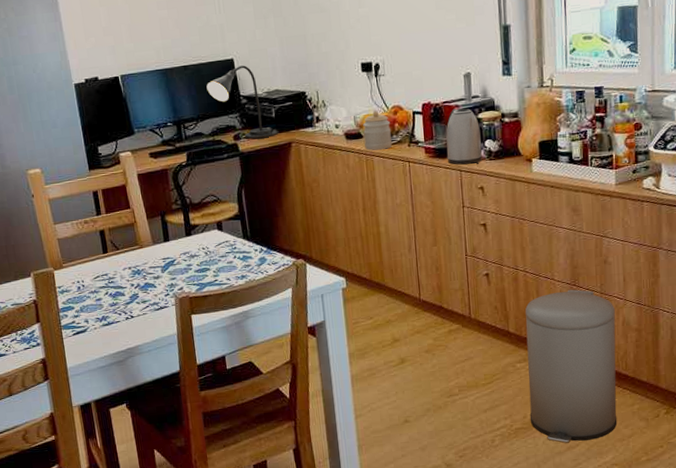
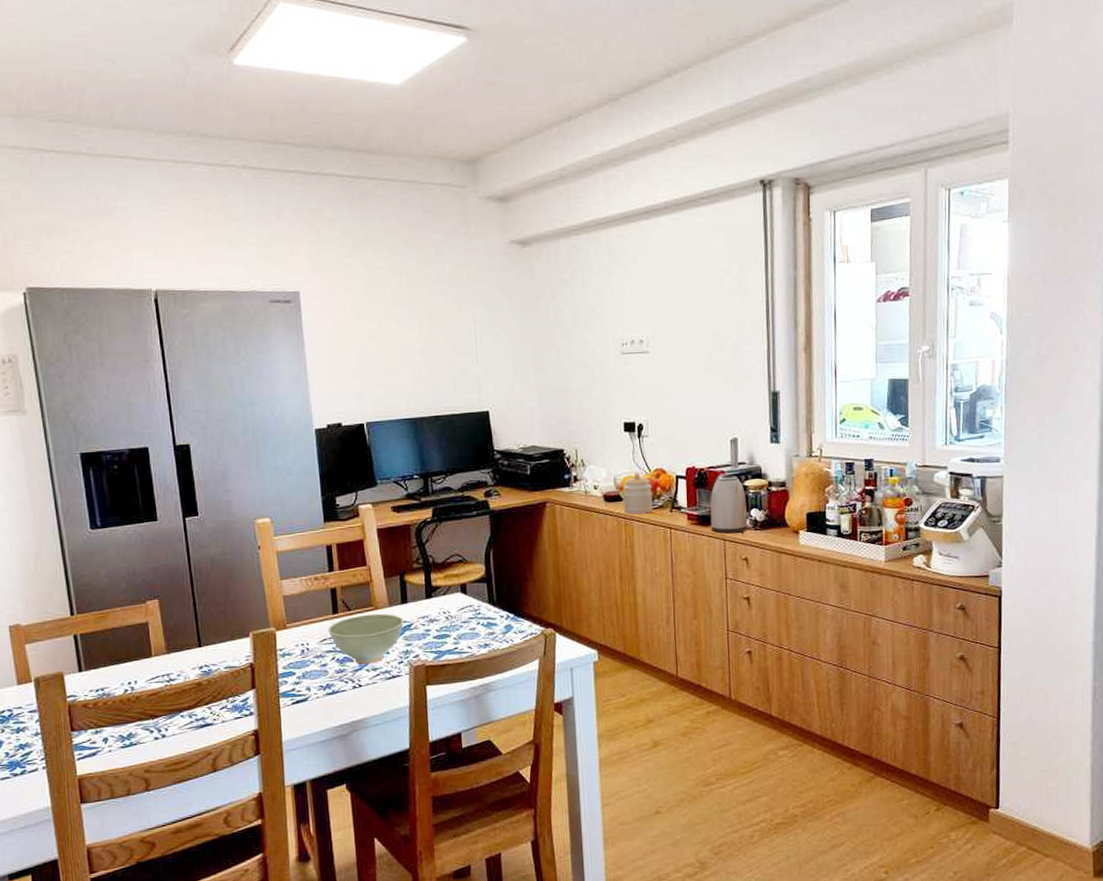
bowl: none [100,251,167,298] -> present [328,613,404,664]
desk lamp: present [206,65,279,140] -> none [458,418,534,497]
pedal bin: present [525,289,617,444] -> none [788,671,885,842]

